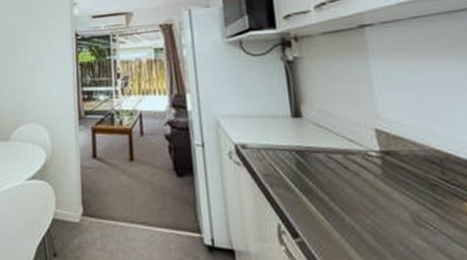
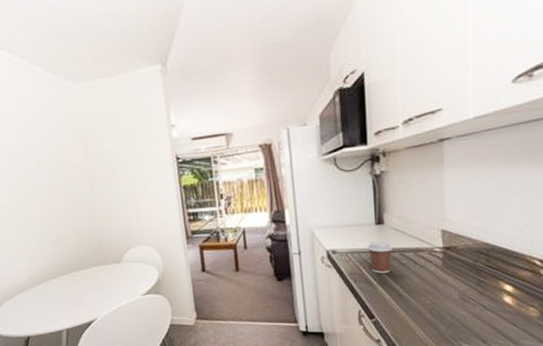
coffee cup: none [283,137,316,178] -> present [366,240,393,274]

